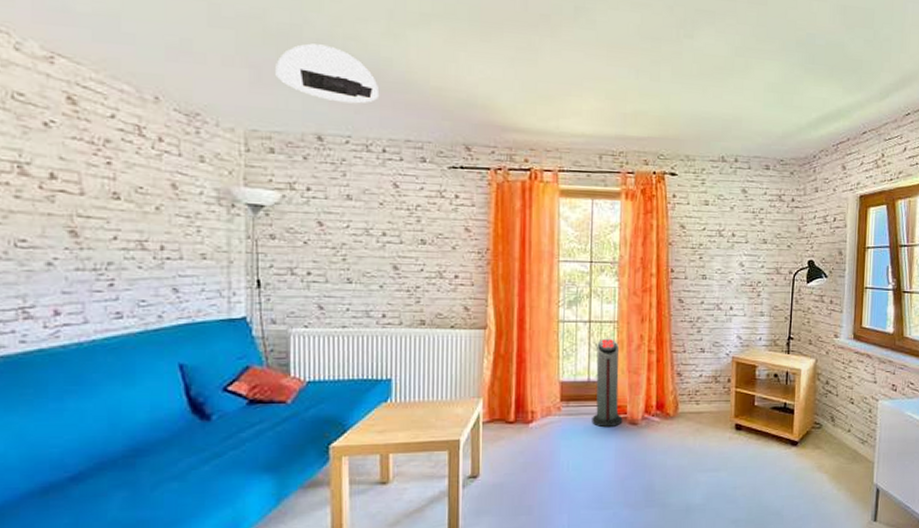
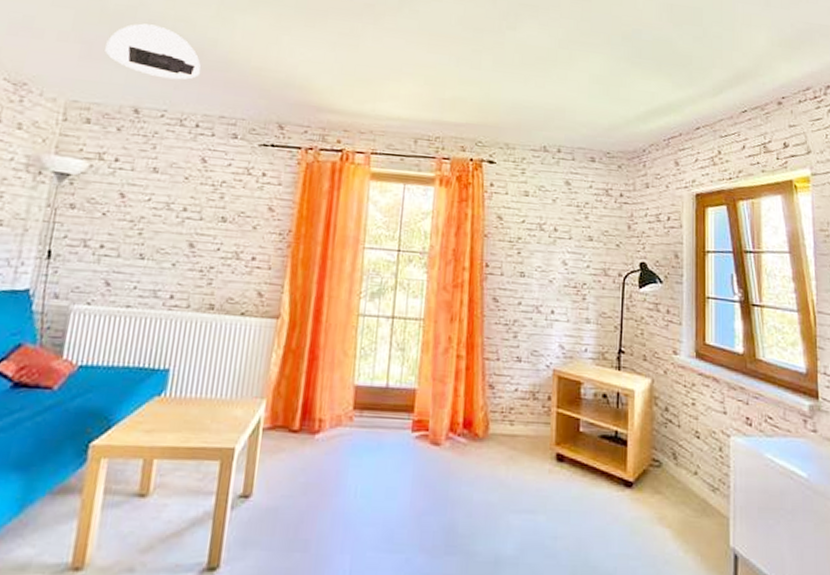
air purifier: present [592,338,623,428] -> none [387,337,424,447]

